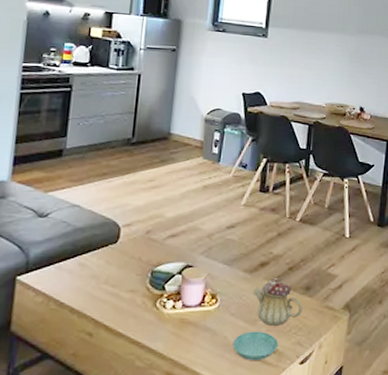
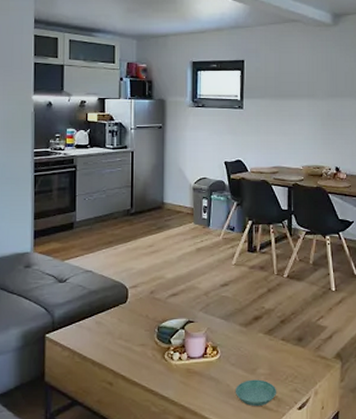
teapot: present [252,277,303,326] -> none [249,329,296,374]

